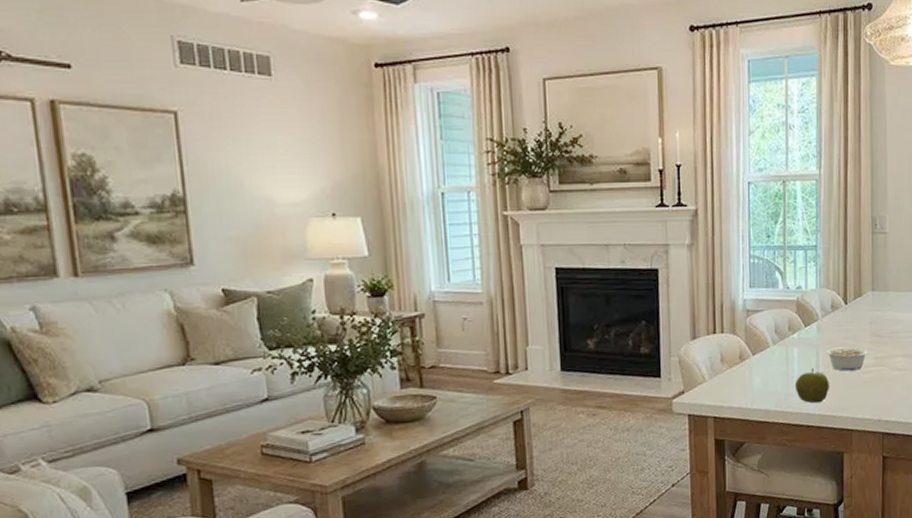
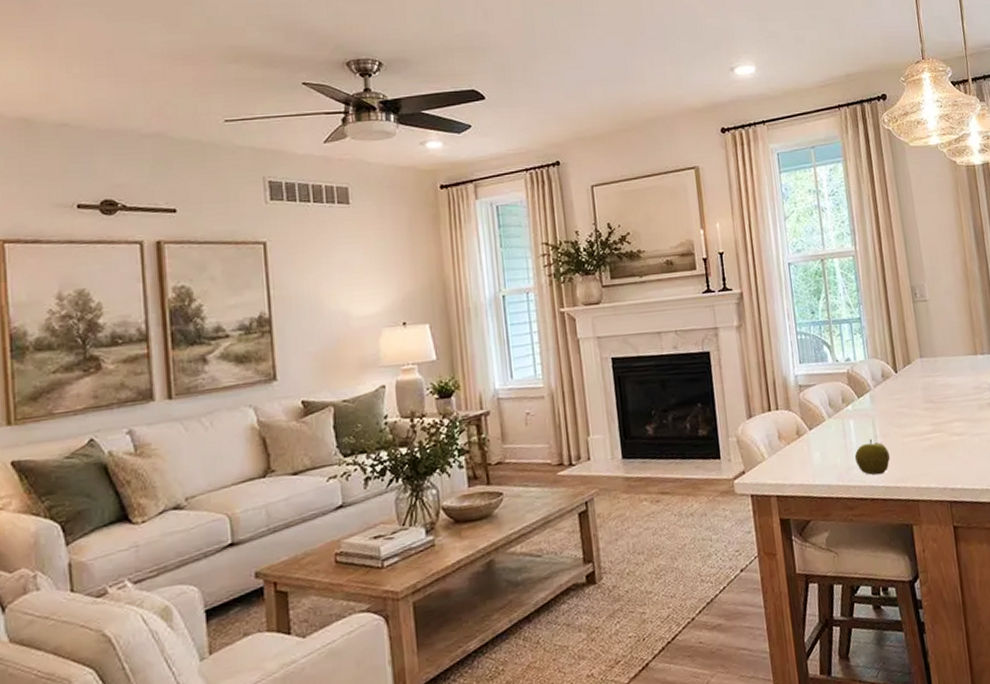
legume: present [826,347,868,371] -> none [882,415,925,440]

